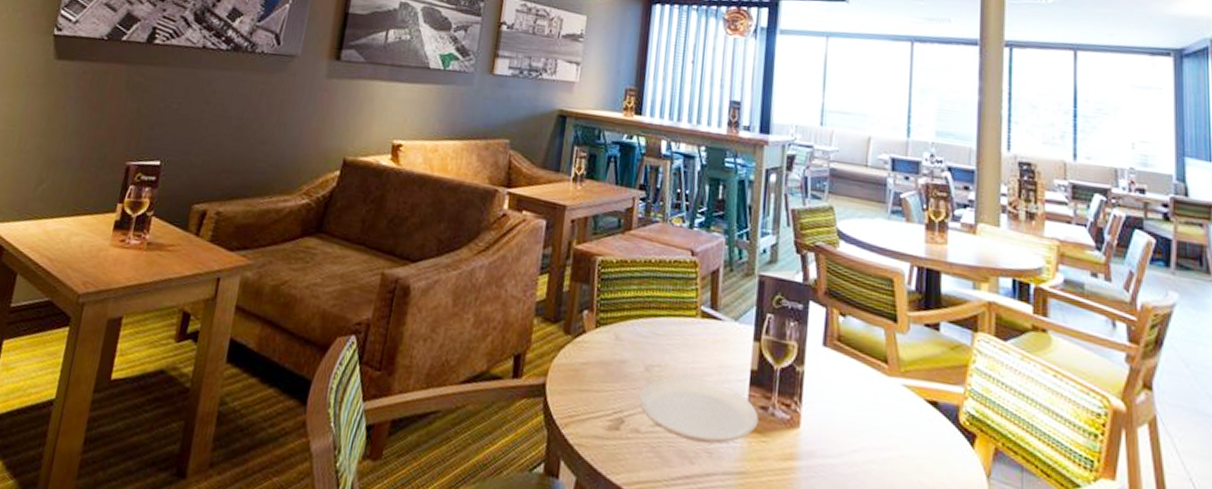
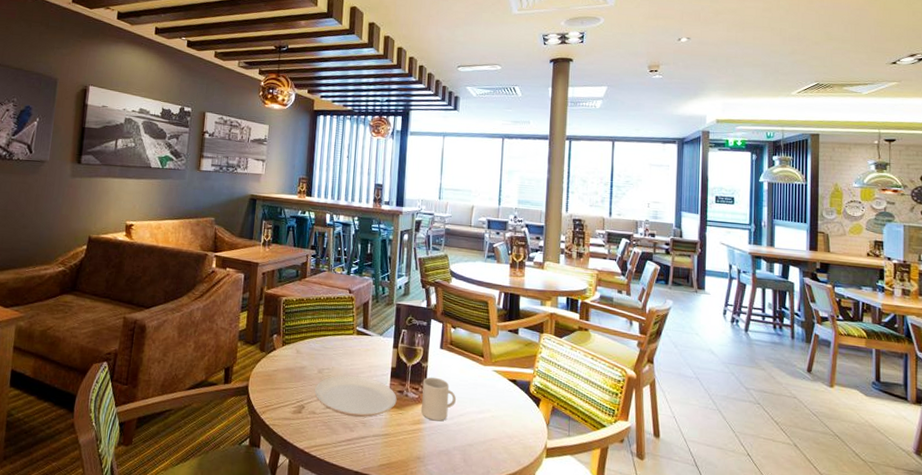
cup: none [793,388,848,459] -> present [420,377,457,421]

